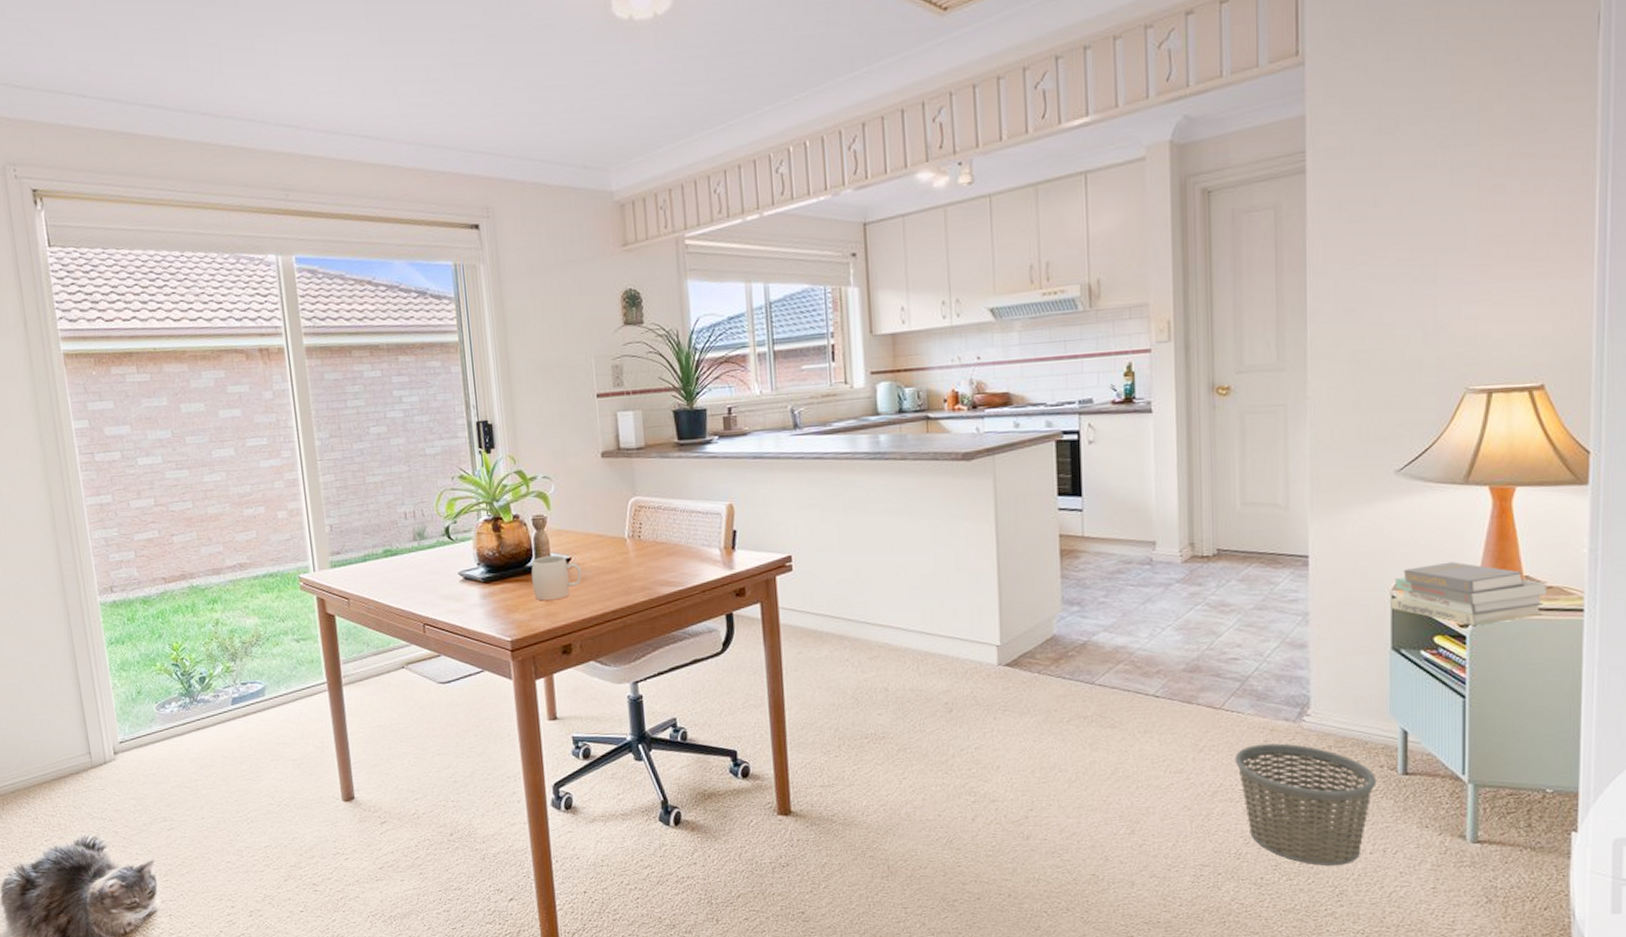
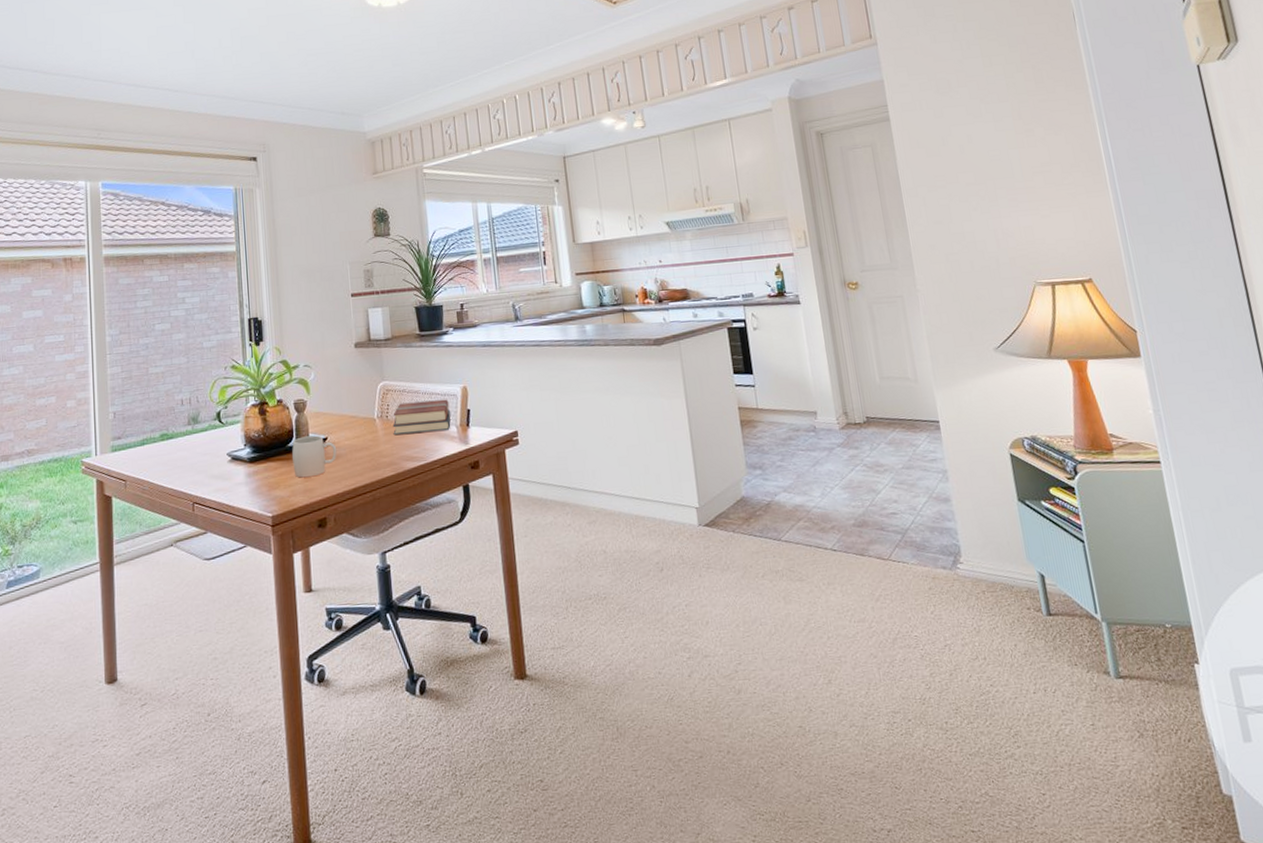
books: none [646,518,714,558] -> present [392,399,451,436]
basket: present [1234,743,1377,866] -> none [906,590,1028,707]
books: present [1391,561,1546,627] -> none [1009,423,1129,479]

